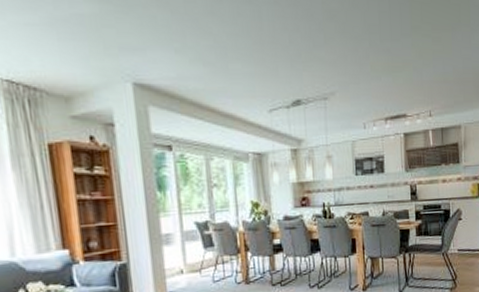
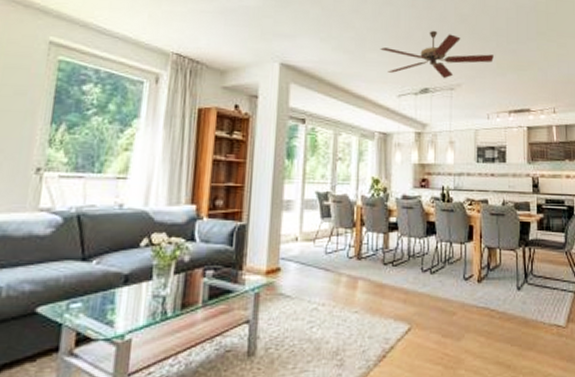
ceiling fan: none [244,31,367,88] -> present [380,30,494,79]

